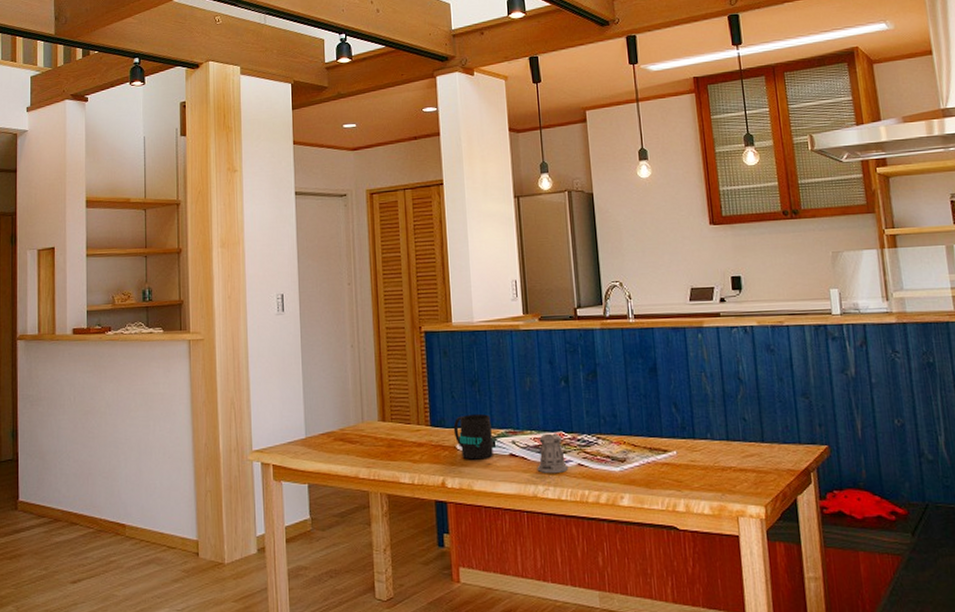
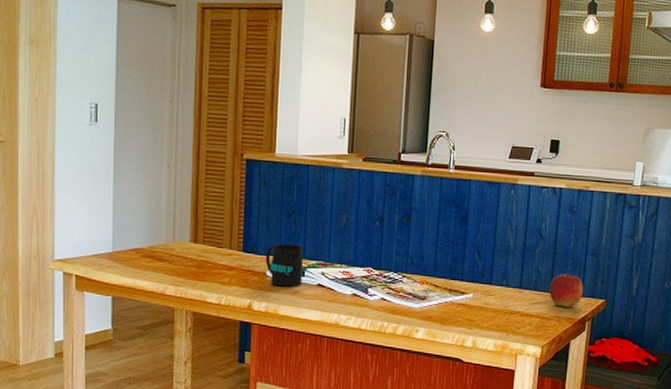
pepper shaker: present [537,433,569,474] -> none [342,268,372,306]
apple: none [760,419,800,458] -> present [549,274,583,307]

